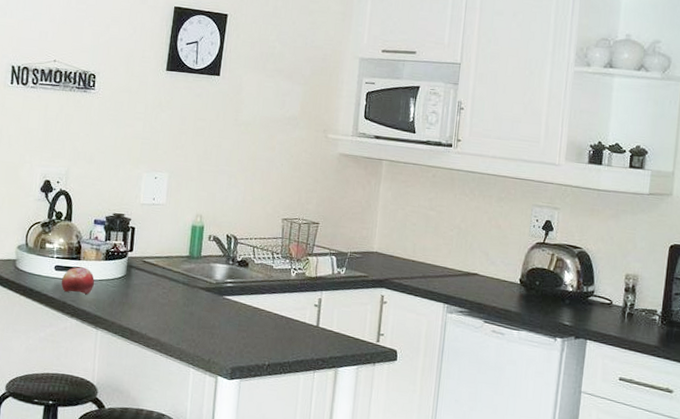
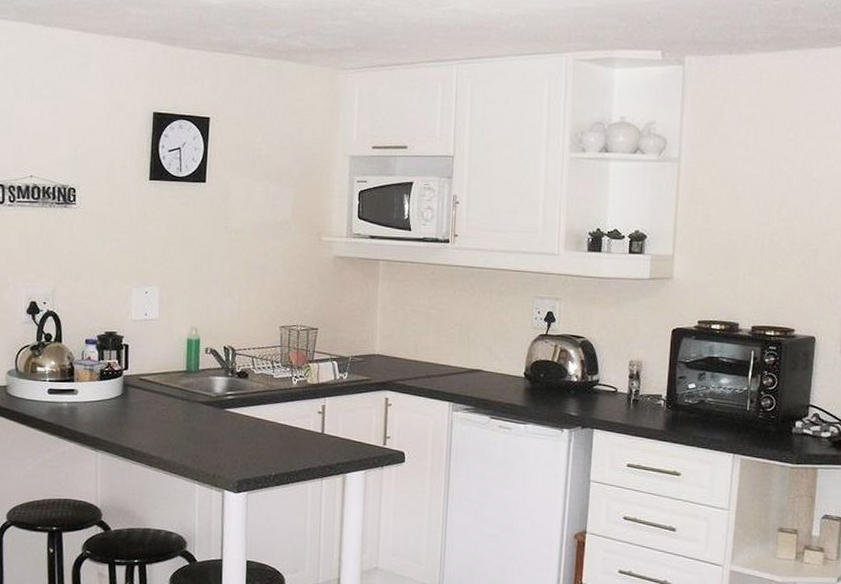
fruit: present [61,267,95,294] -> none [55,389,90,416]

